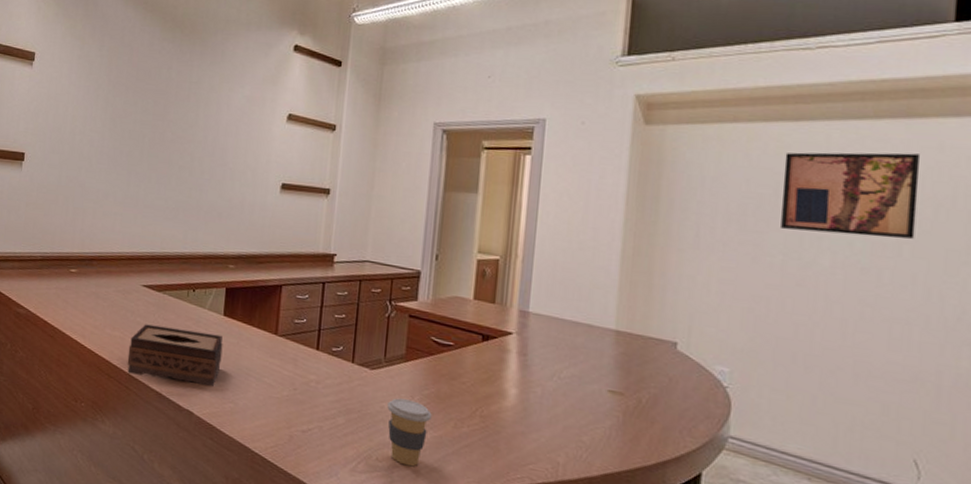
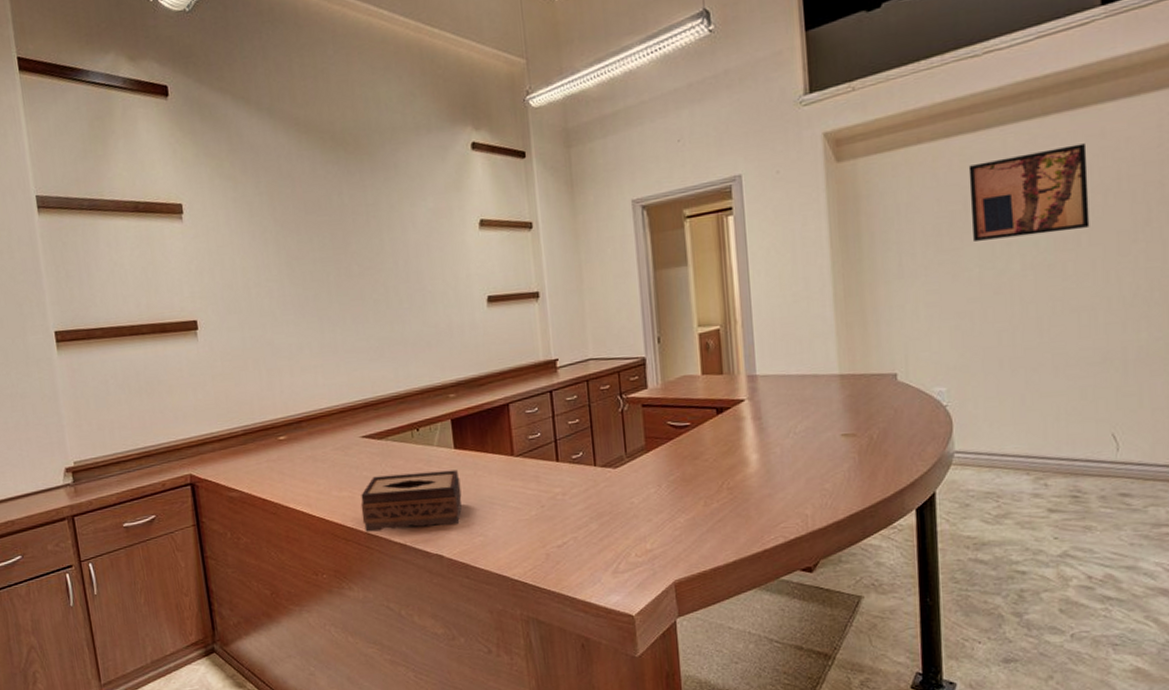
coffee cup: present [387,398,432,467] -> none [637,489,682,555]

